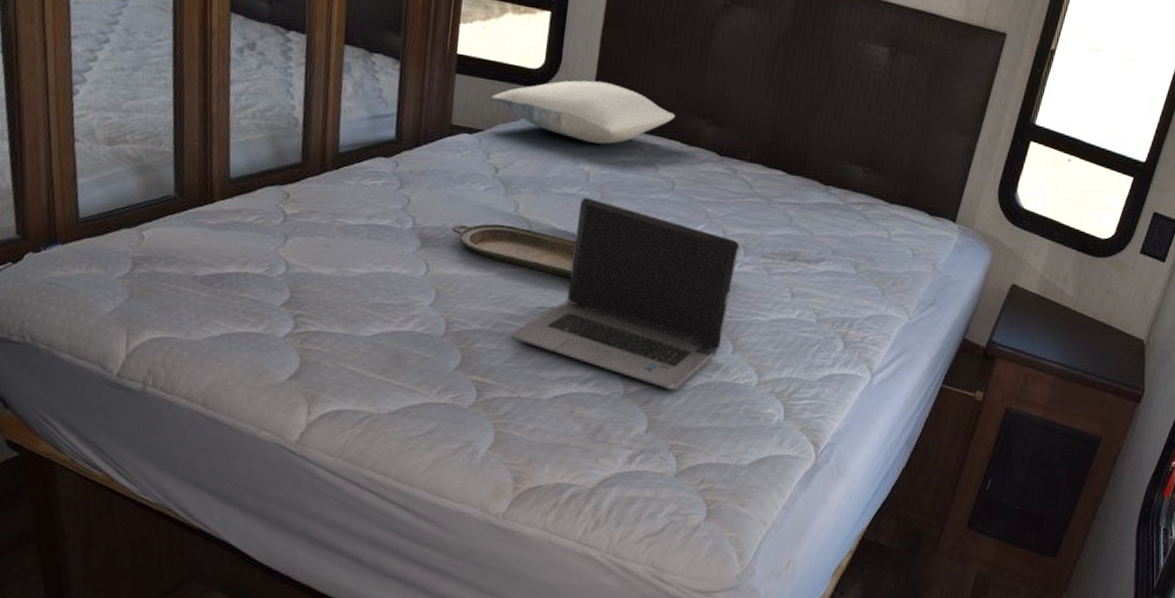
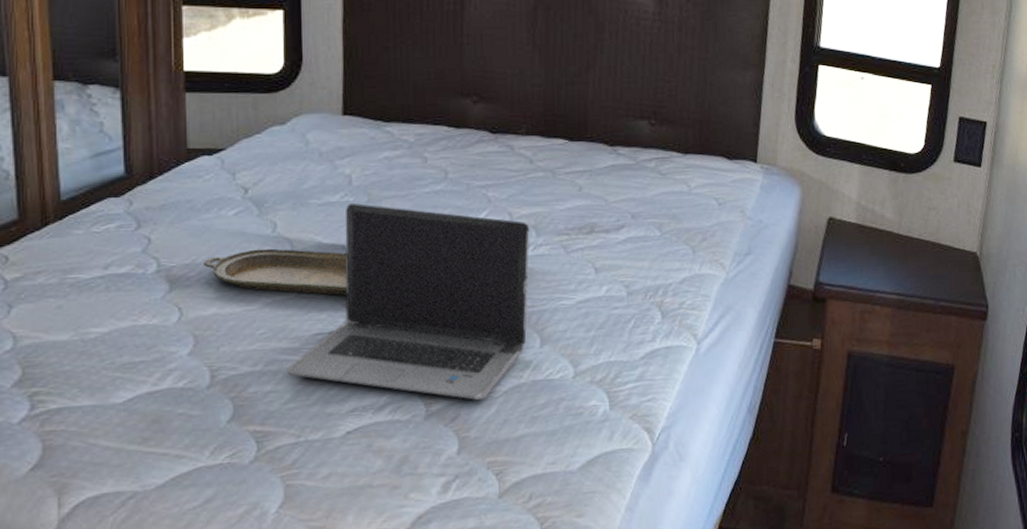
pillow: present [491,80,676,144] -> none [229,76,437,143]

